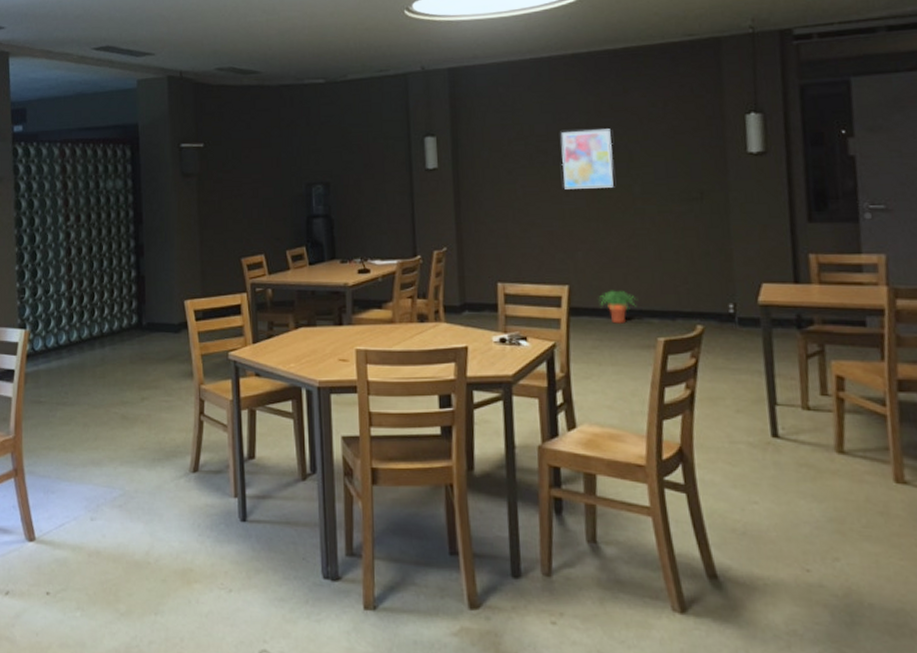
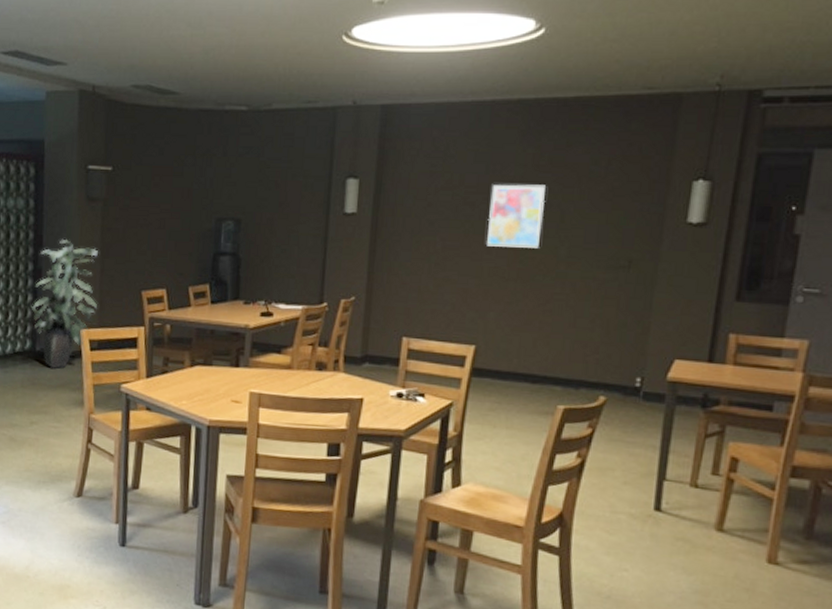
indoor plant: none [134,214,199,341] -> present [30,238,98,369]
potted plant: present [598,290,636,324] -> none [503,354,541,388]

